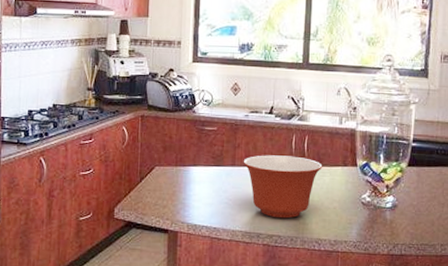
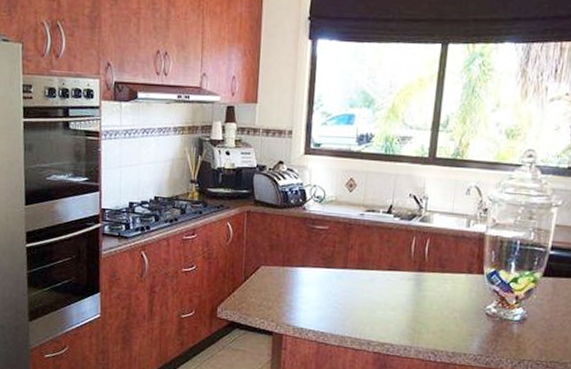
mixing bowl: present [243,155,323,219] -> none [355,258,445,327]

